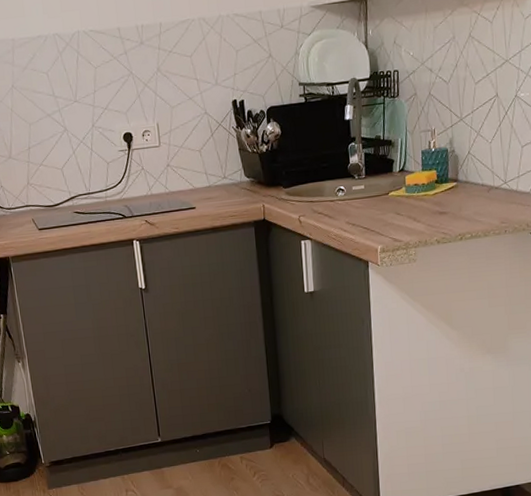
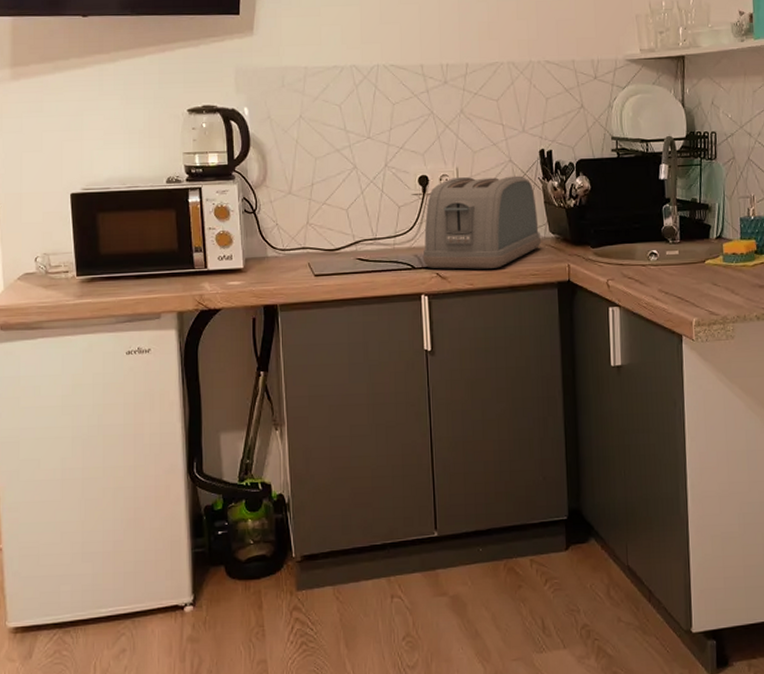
toaster: none [132,126,238,217] -> present [422,175,542,270]

